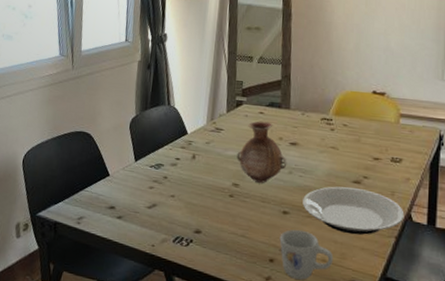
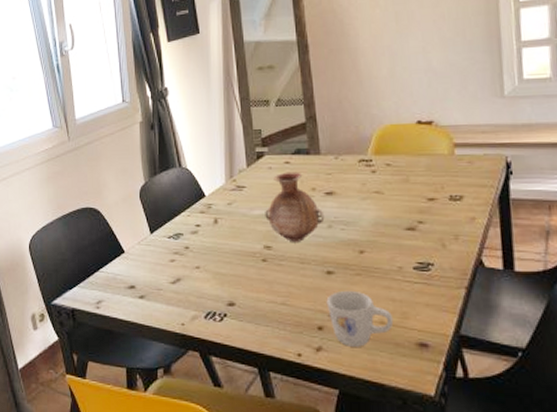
plate: present [302,186,405,235] -> none [348,236,474,290]

